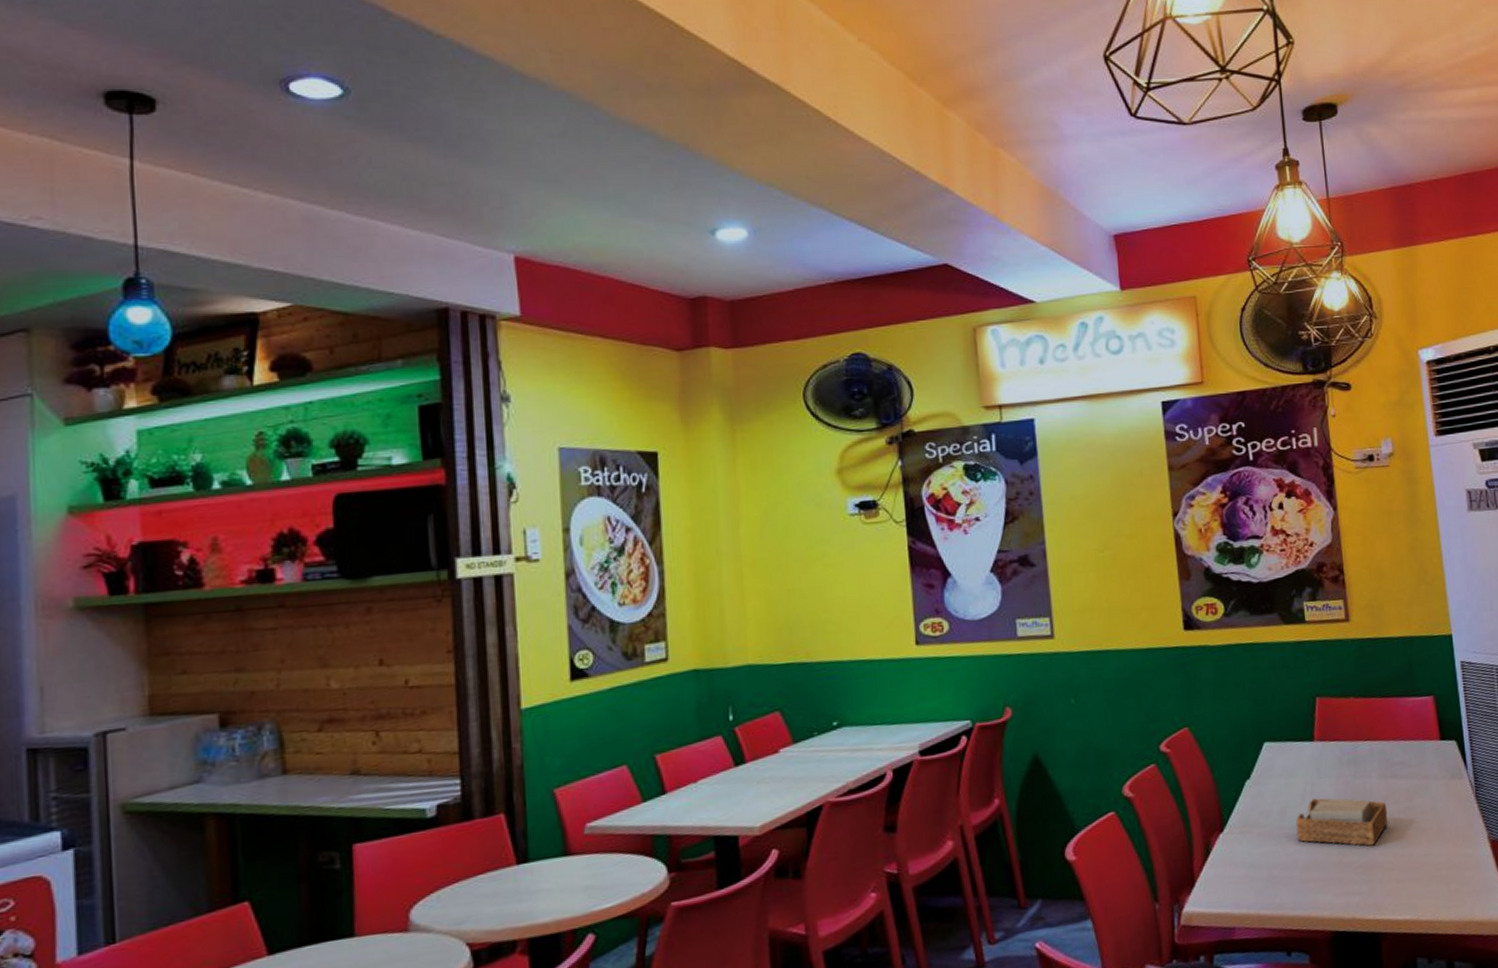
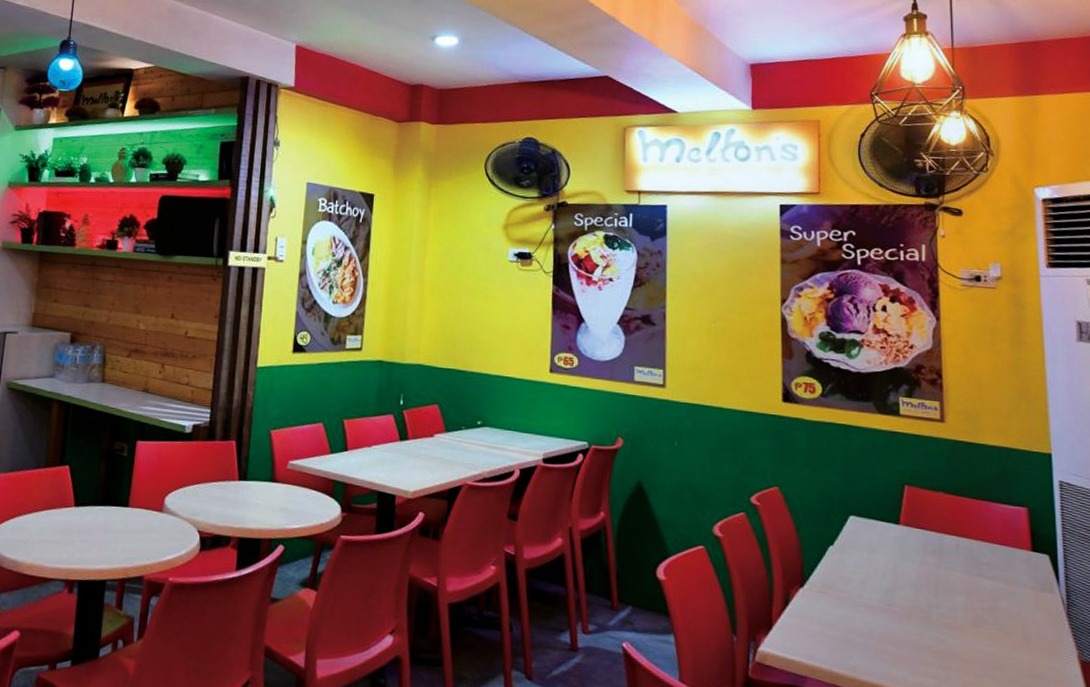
napkin holder: present [1295,798,1388,847] -> none [875,577,970,635]

